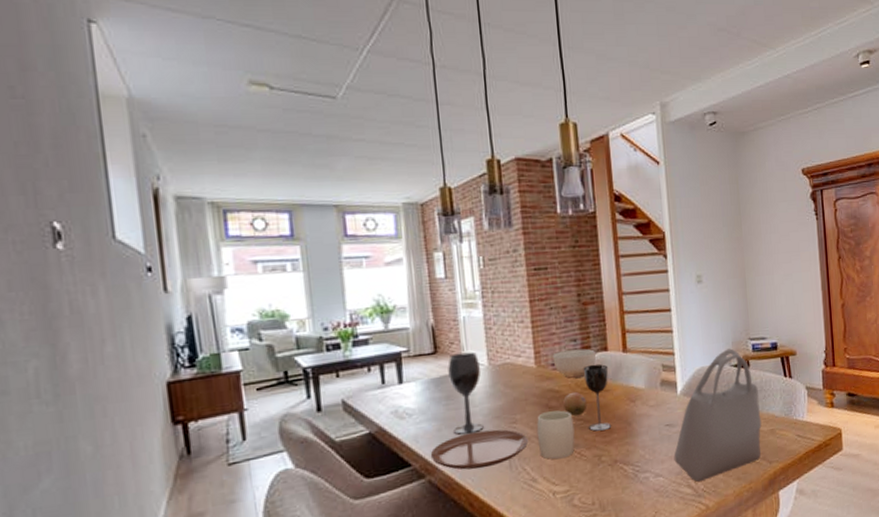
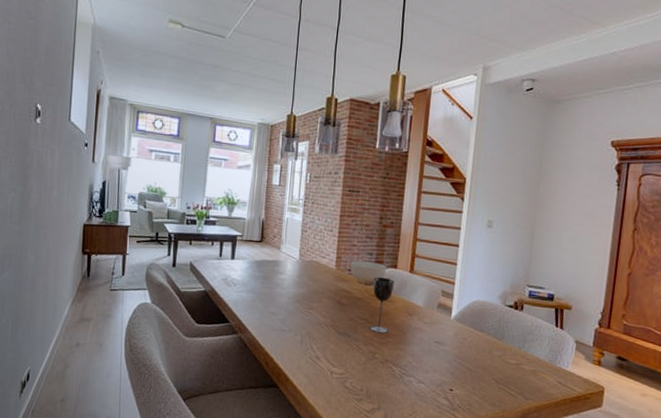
plate: present [430,429,529,470] -> none [244,308,319,338]
wine glass: present [448,352,484,435] -> none [264,245,293,309]
mug: present [536,410,576,460] -> none [326,306,358,347]
fruit: present [562,391,587,417] -> none [351,295,372,316]
handbag: present [673,348,762,482] -> none [437,290,527,398]

